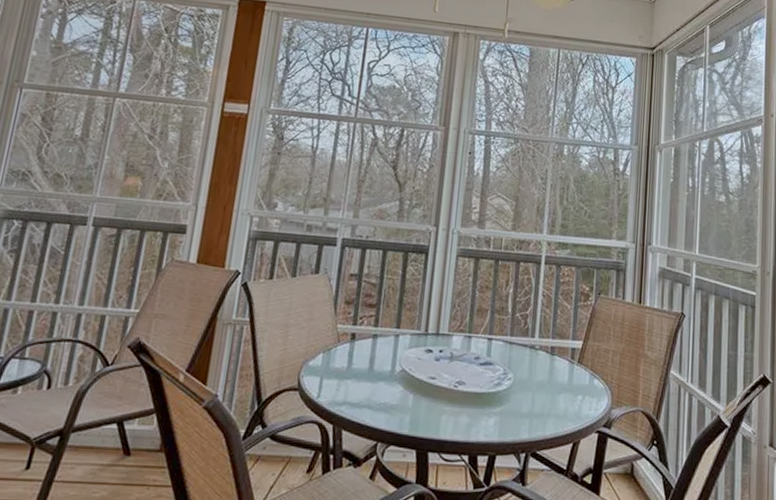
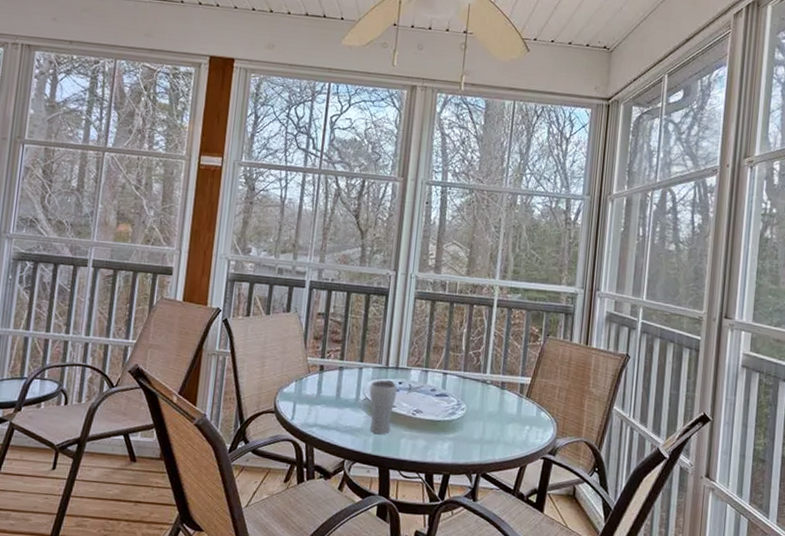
drinking glass: none [406,348,438,411] -> present [369,380,398,434]

